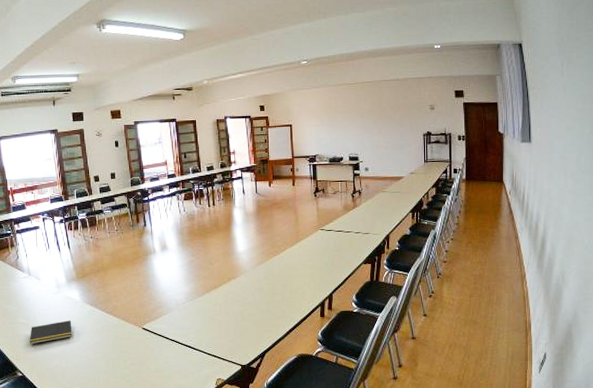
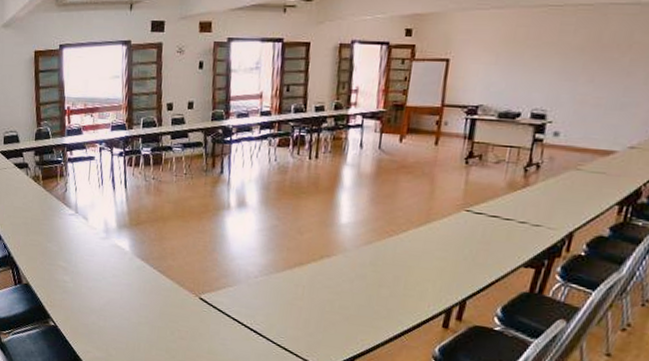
notepad: present [29,320,72,345] -> none [66,272,117,293]

